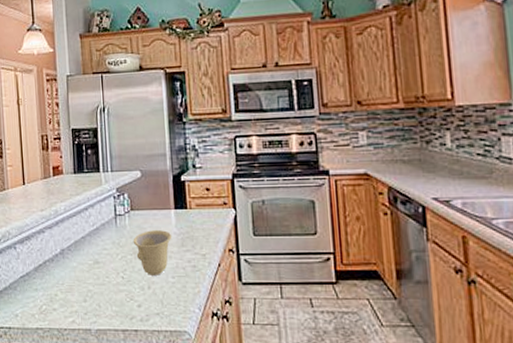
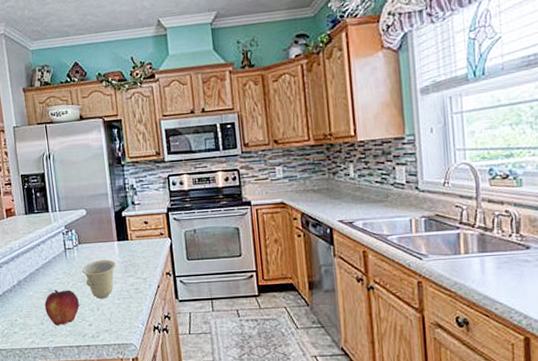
fruit: none [89,261,128,304] -> present [44,289,80,326]

